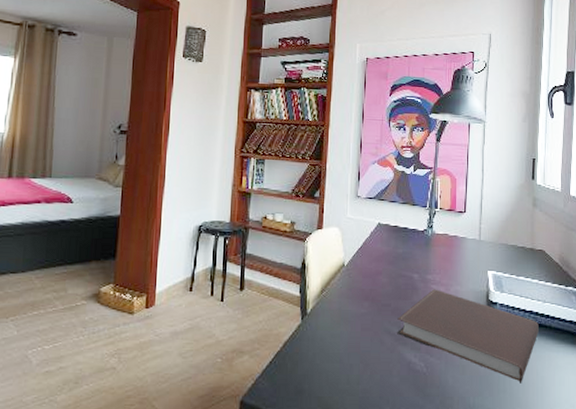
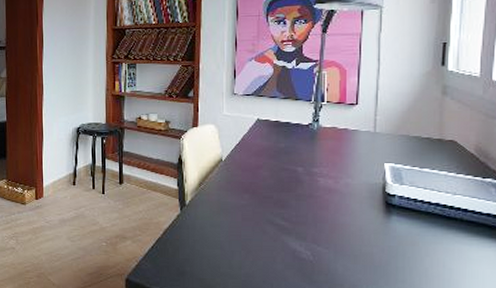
notebook: present [397,289,539,384] -> none [280,182,447,275]

